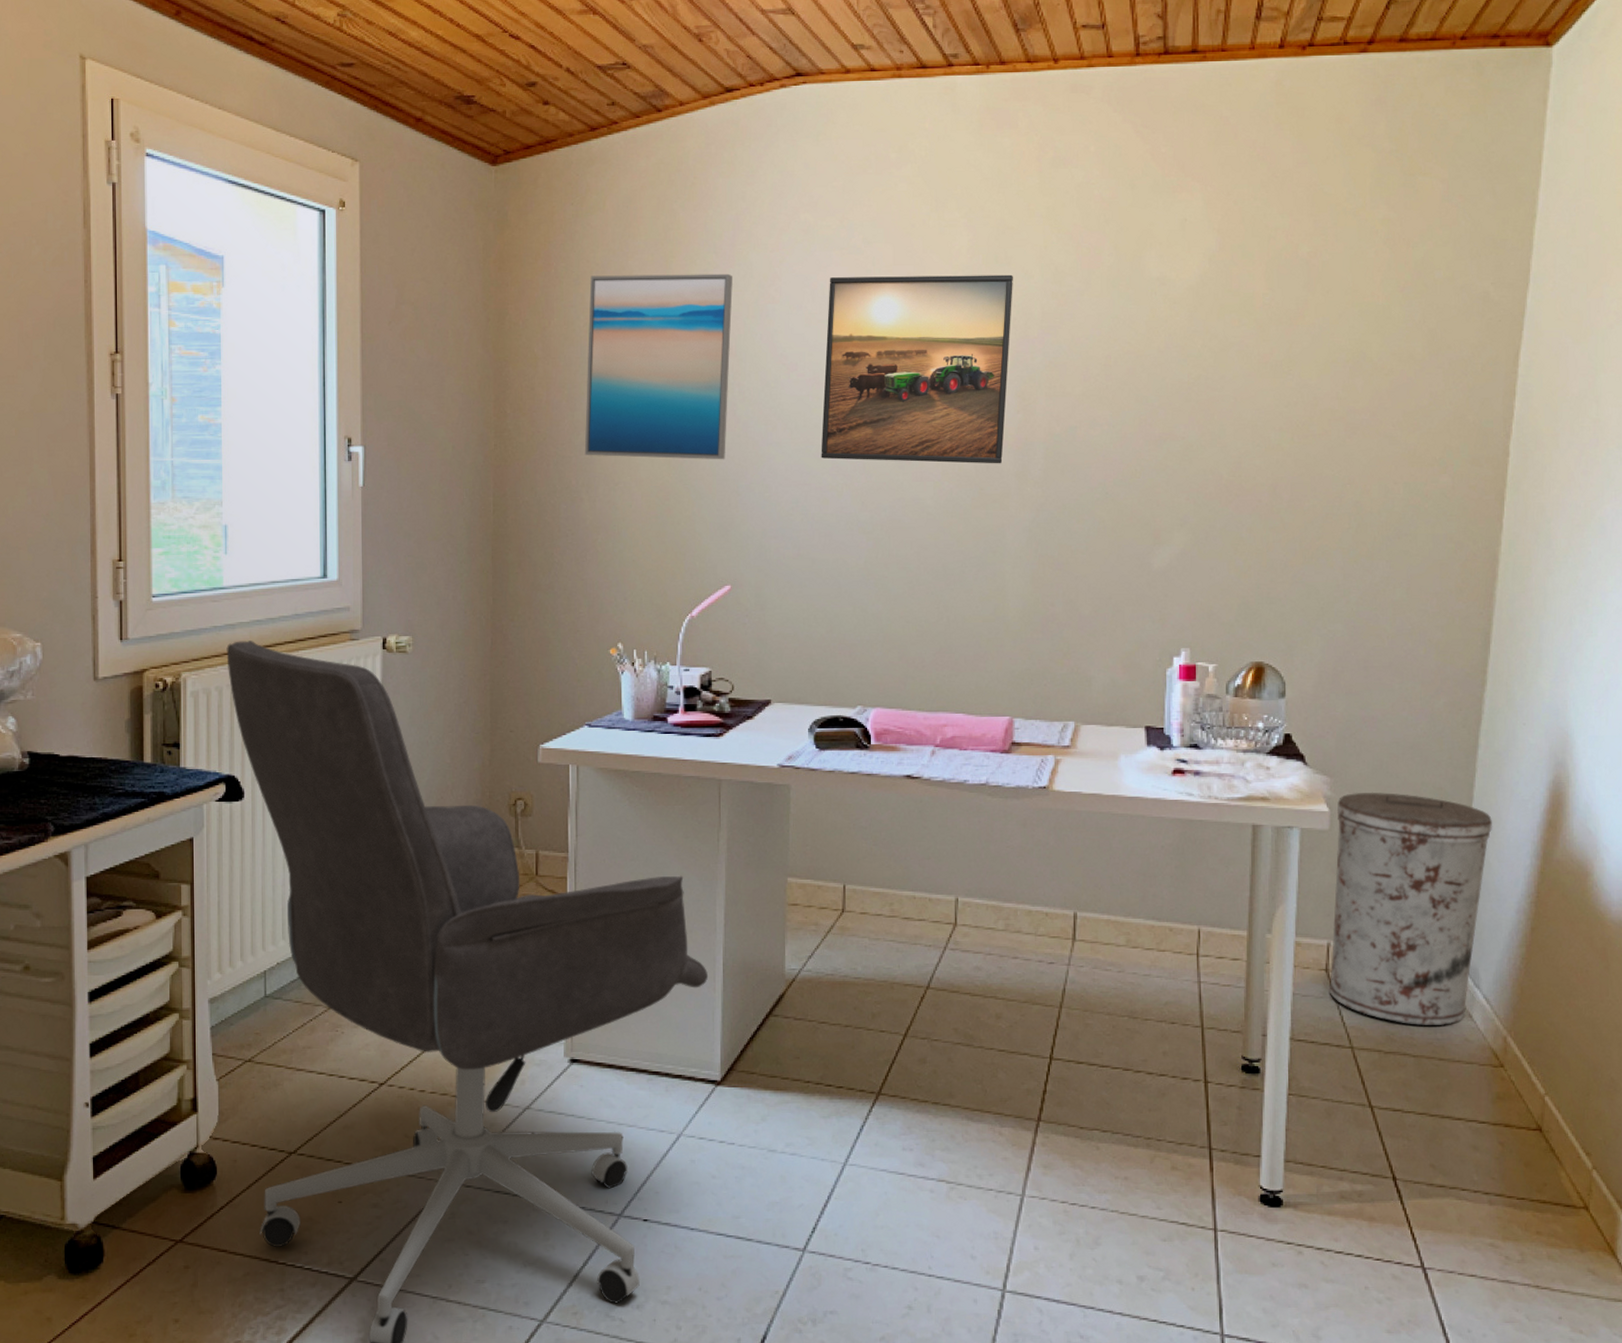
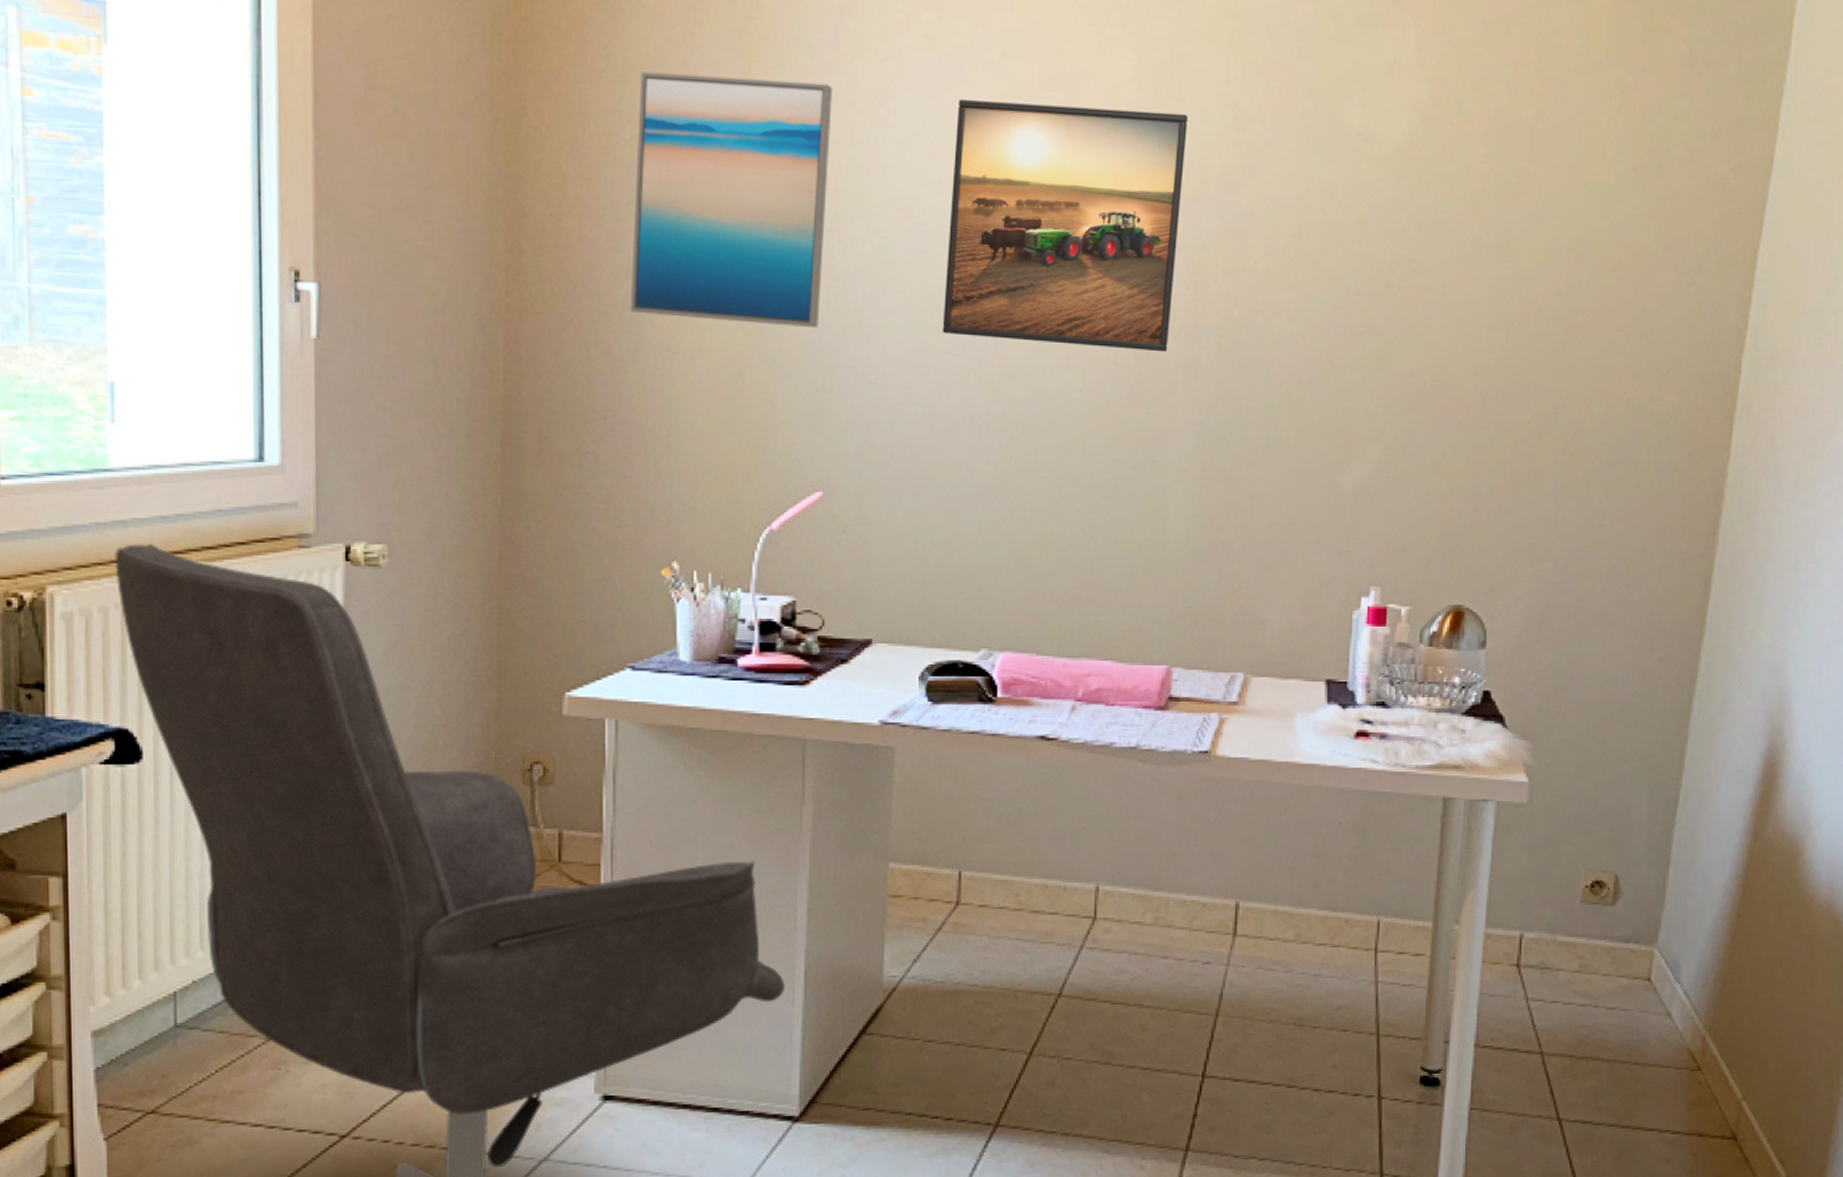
trash can: present [1330,792,1492,1026] -> none [1520,759,1702,1027]

